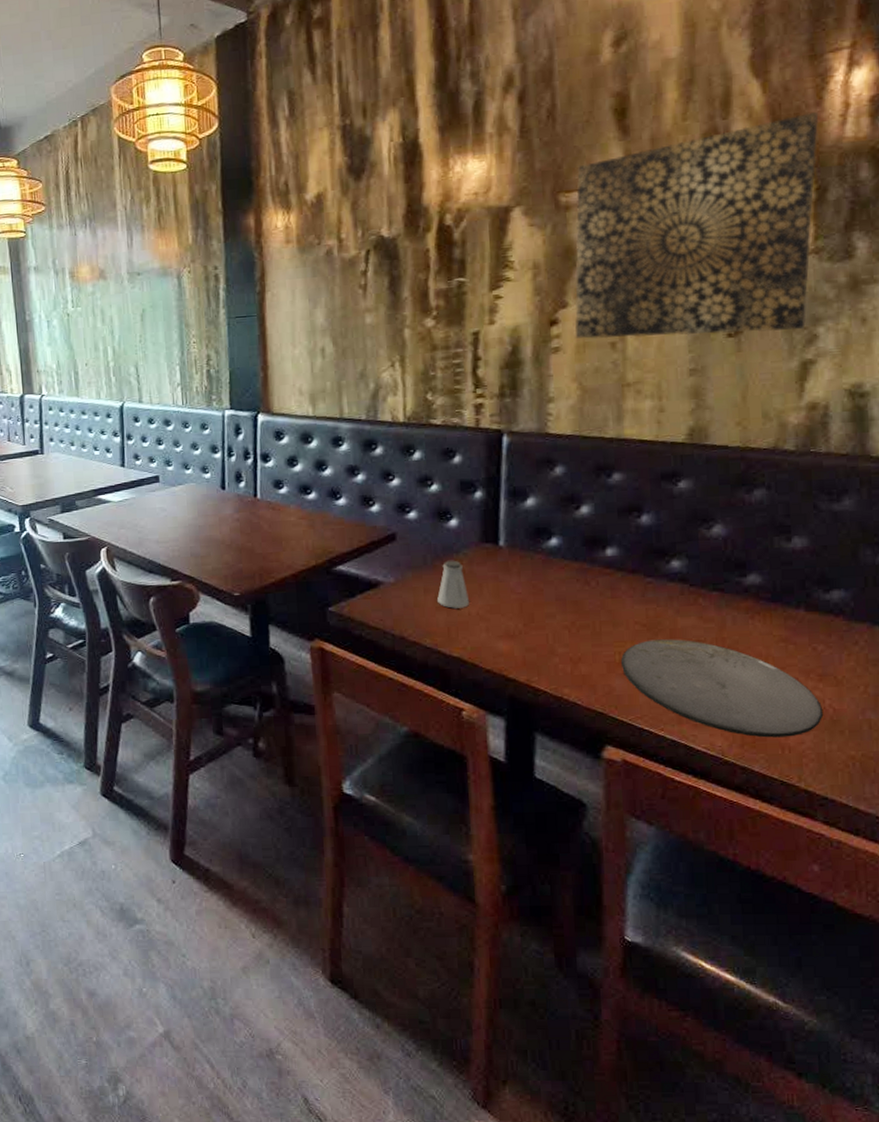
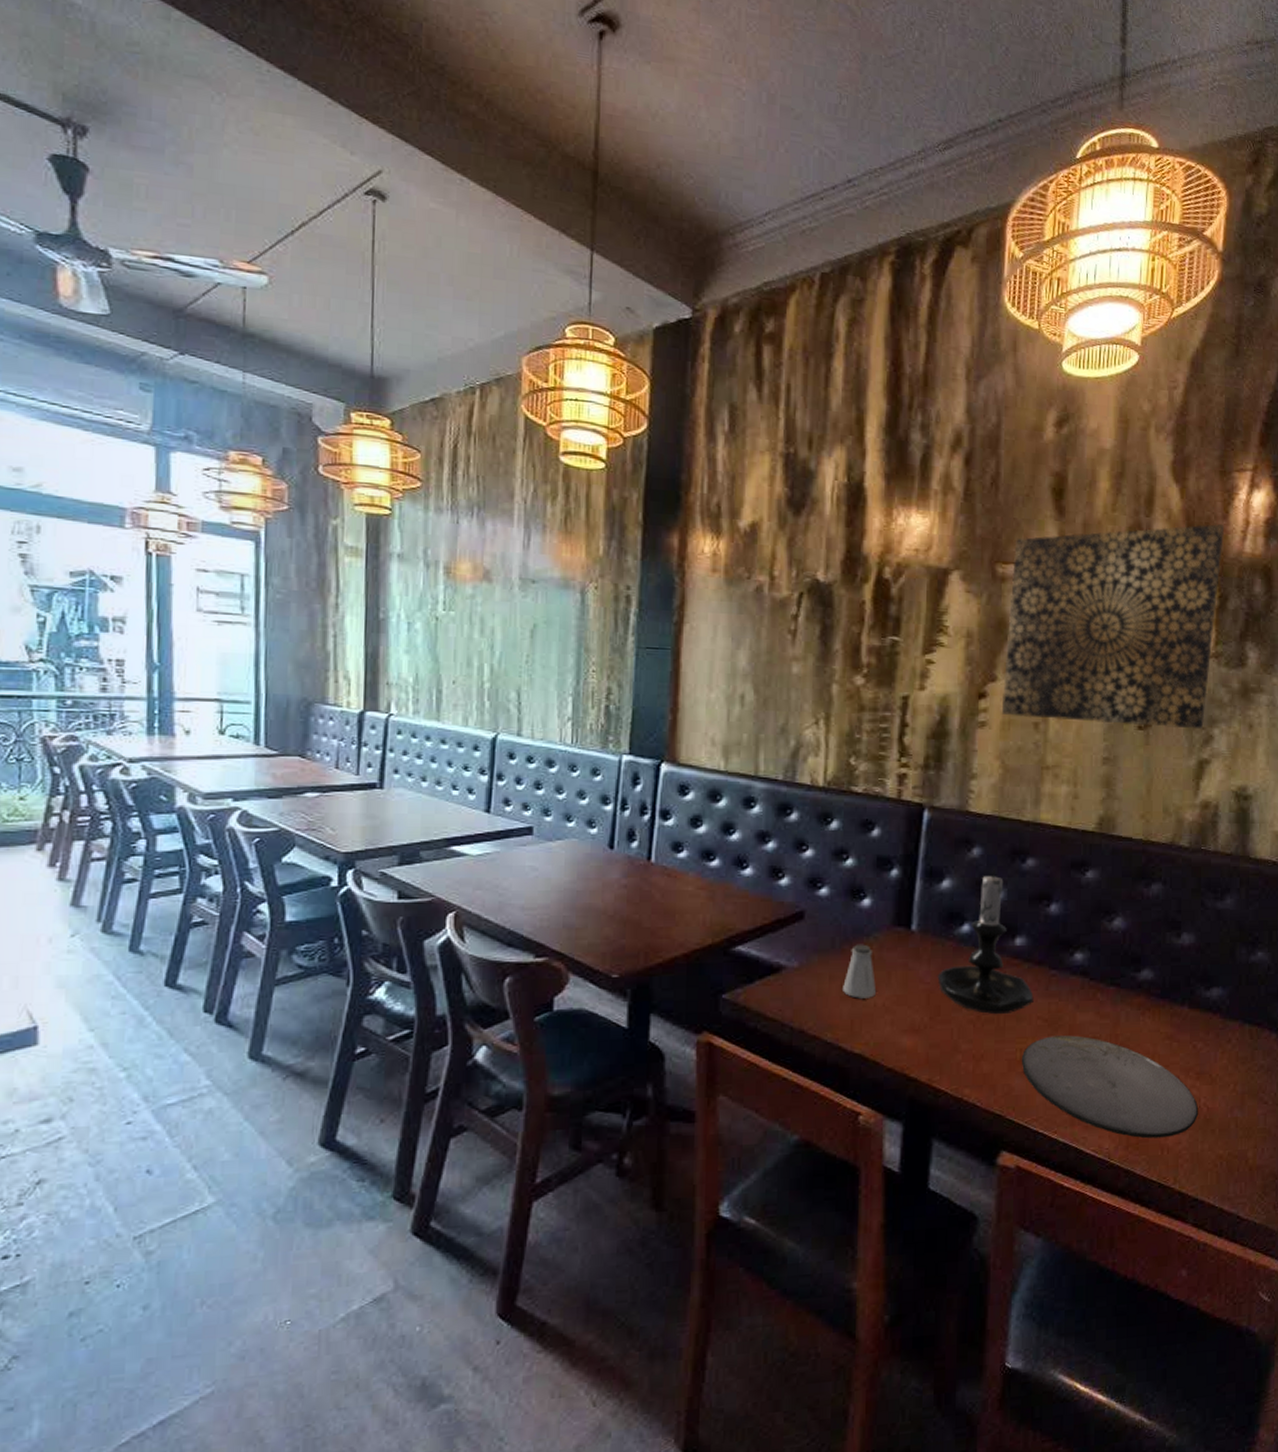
candle holder: none [528,485,630,621] -> present [937,869,1034,1015]

